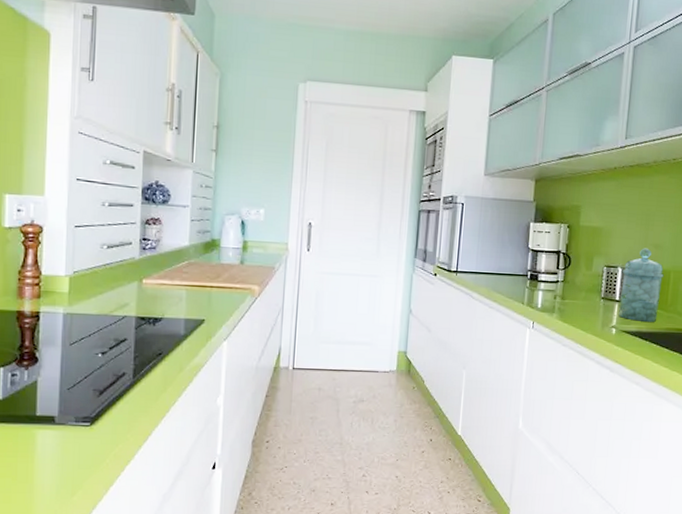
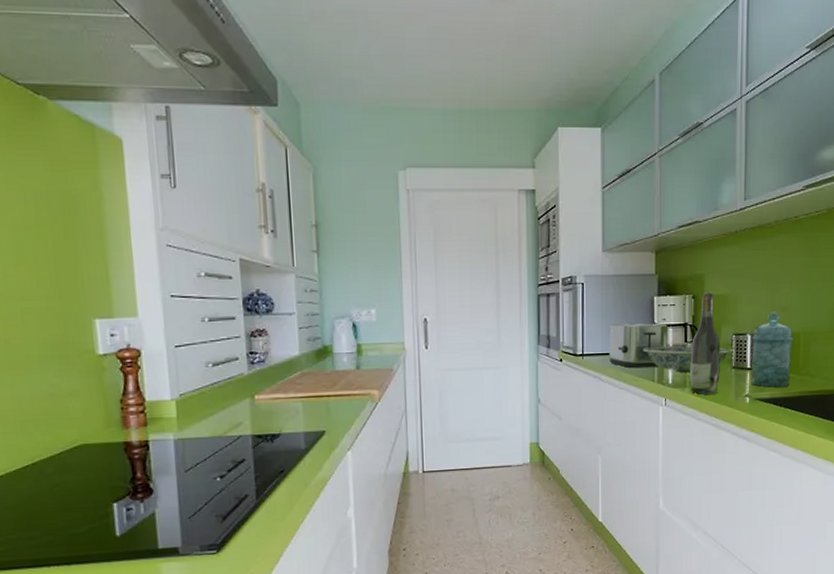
toaster: none [481,244,541,291] -> present [608,322,668,368]
ceramic bowl: none [515,270,603,300] -> present [643,346,733,374]
wine bottle: none [558,223,592,322] -> present [689,292,720,395]

